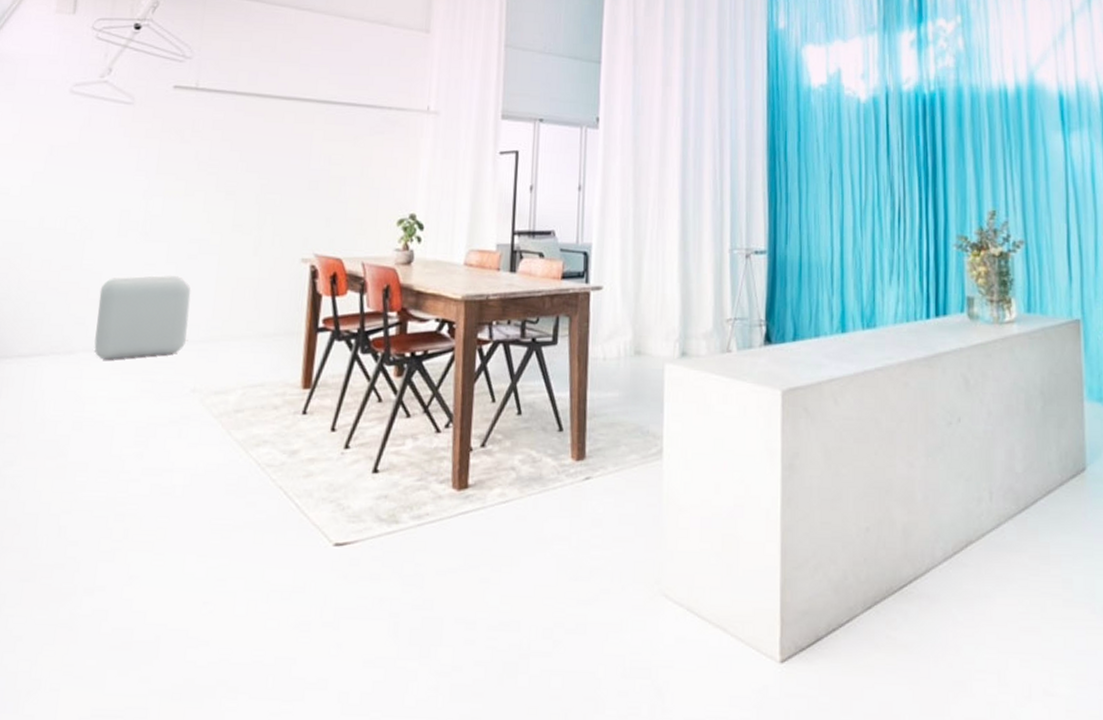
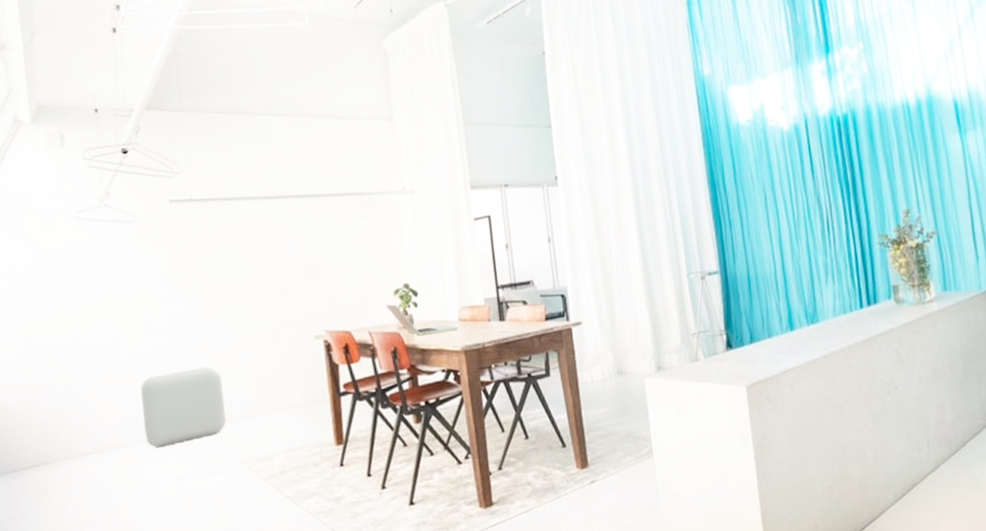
laptop: none [386,235,462,276] -> present [386,304,458,336]

